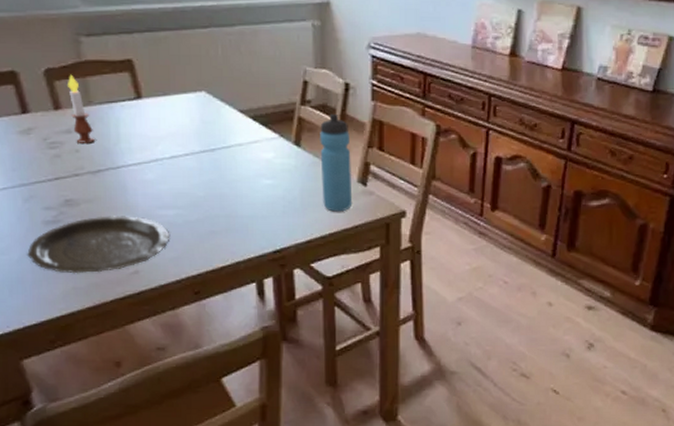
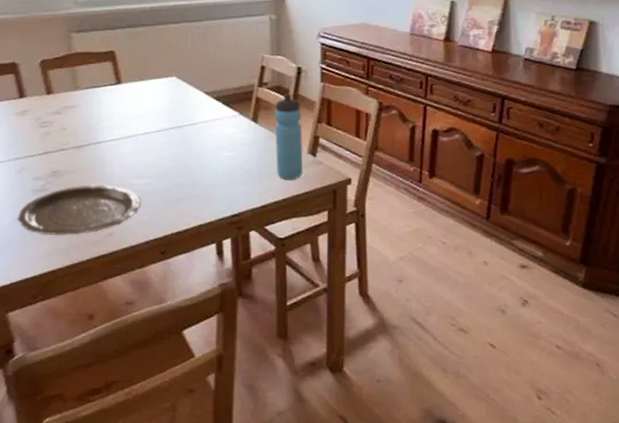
candle: present [68,74,96,143] -> none [59,64,81,122]

